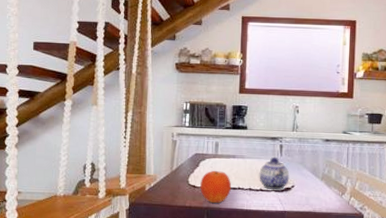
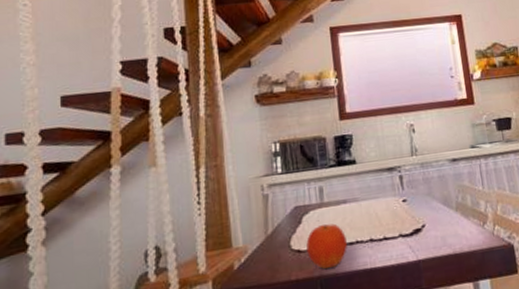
teapot: present [259,156,290,191] -> none [379,191,418,237]

